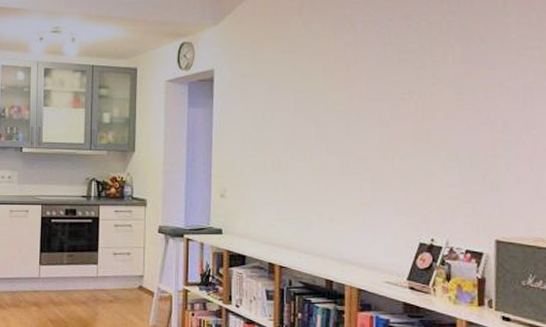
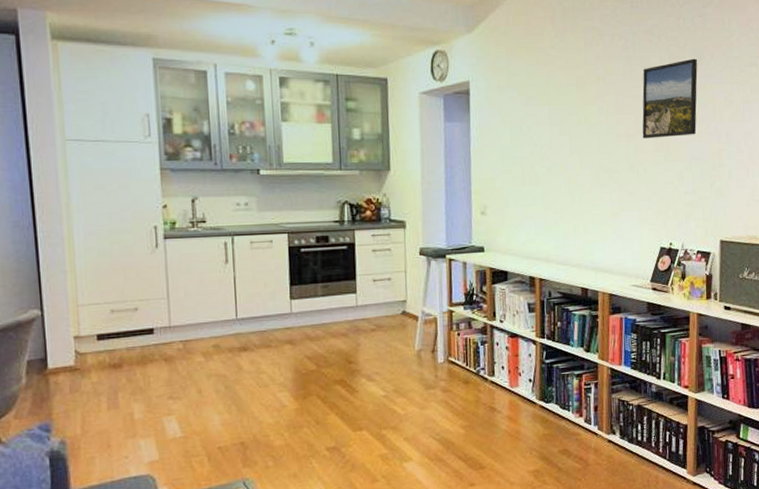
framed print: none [398,42,465,126] -> present [642,58,698,139]

